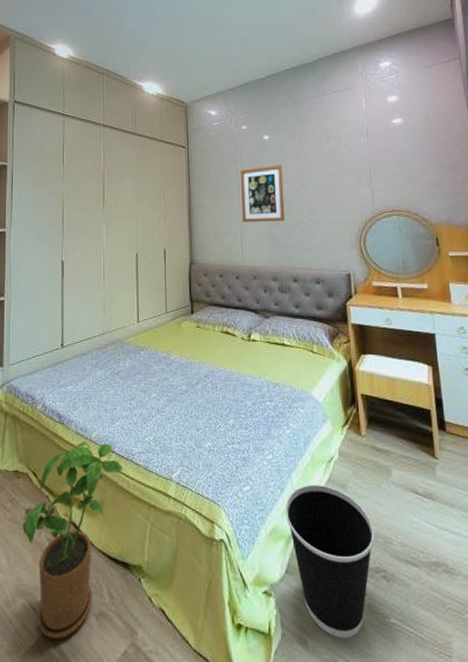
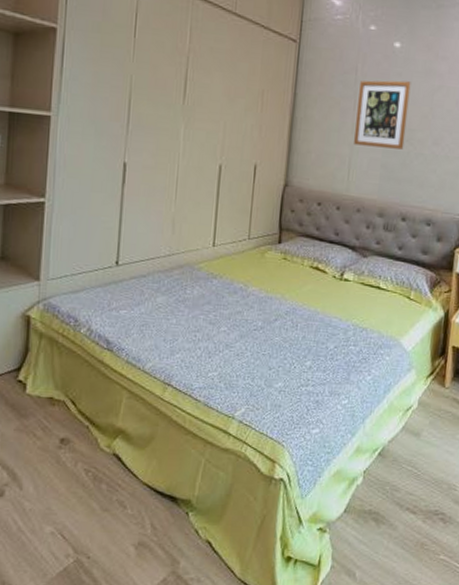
house plant: present [22,441,123,639] -> none [55,371,180,566]
wastebasket: present [285,484,375,639] -> none [352,431,441,572]

